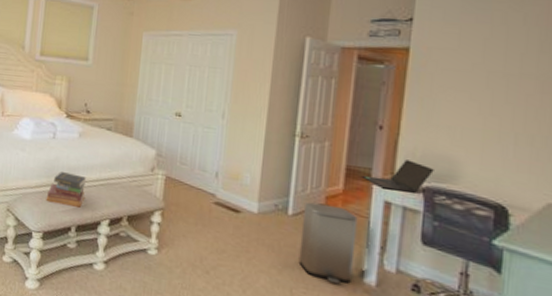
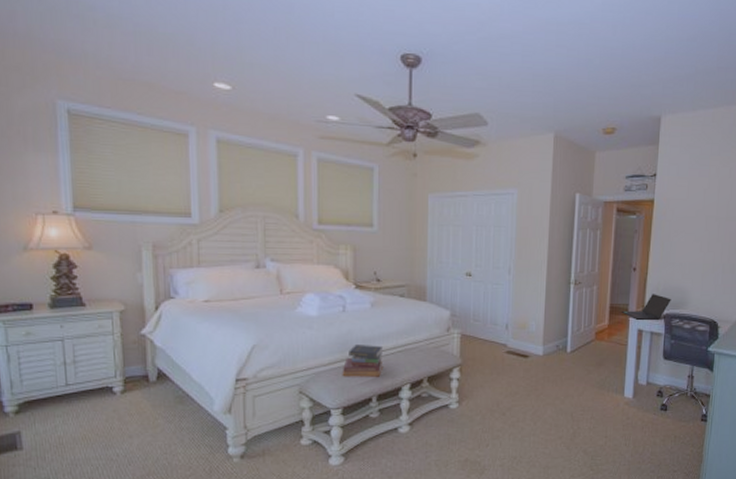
pedal bin: present [298,201,358,284] -> none [576,339,619,402]

